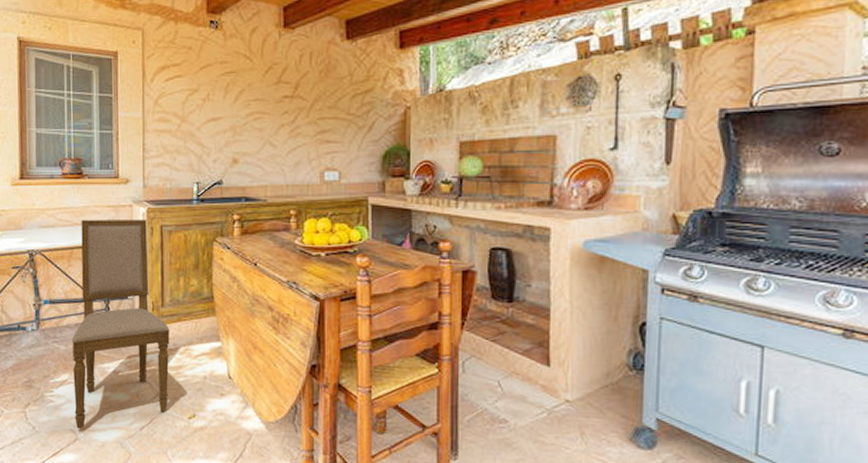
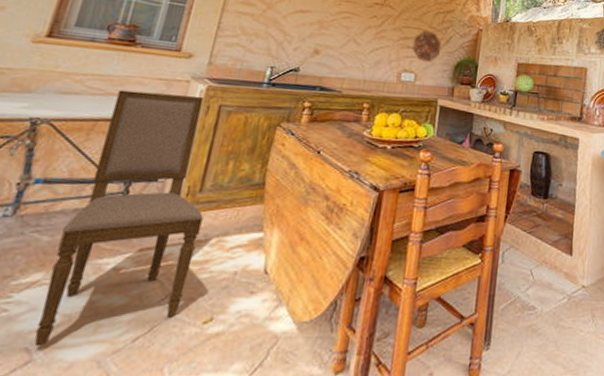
decorative platter: none [331,119,364,157] -> present [412,30,442,63]

